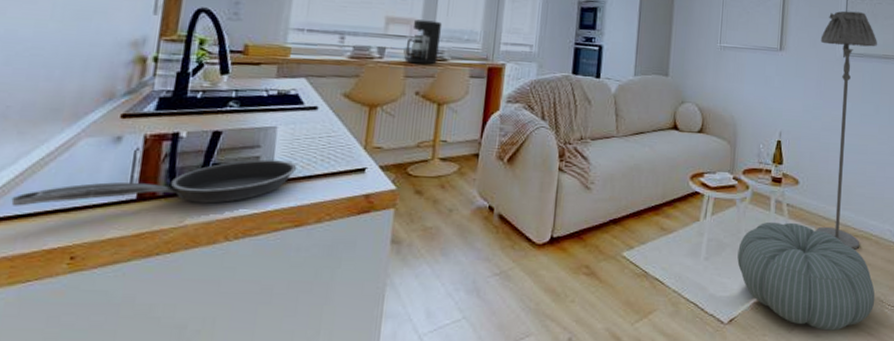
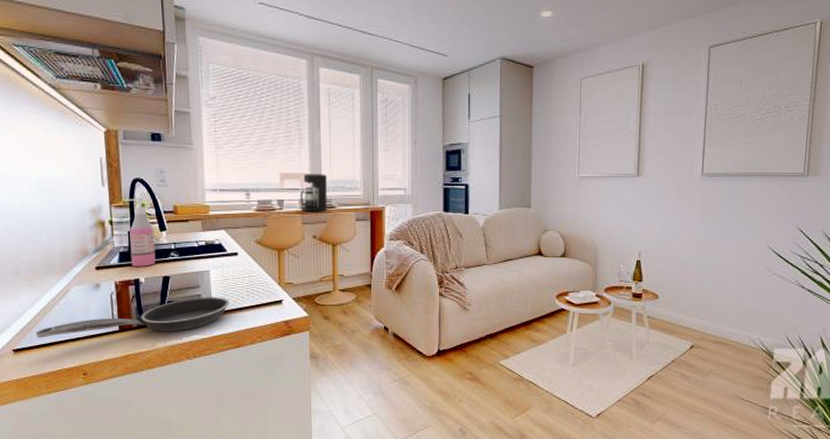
soap dispenser: none [173,31,213,118] -> present [126,197,156,267]
pouf: present [737,221,875,331] -> none [602,332,734,423]
floor lamp: present [815,10,878,250] -> none [675,132,738,354]

